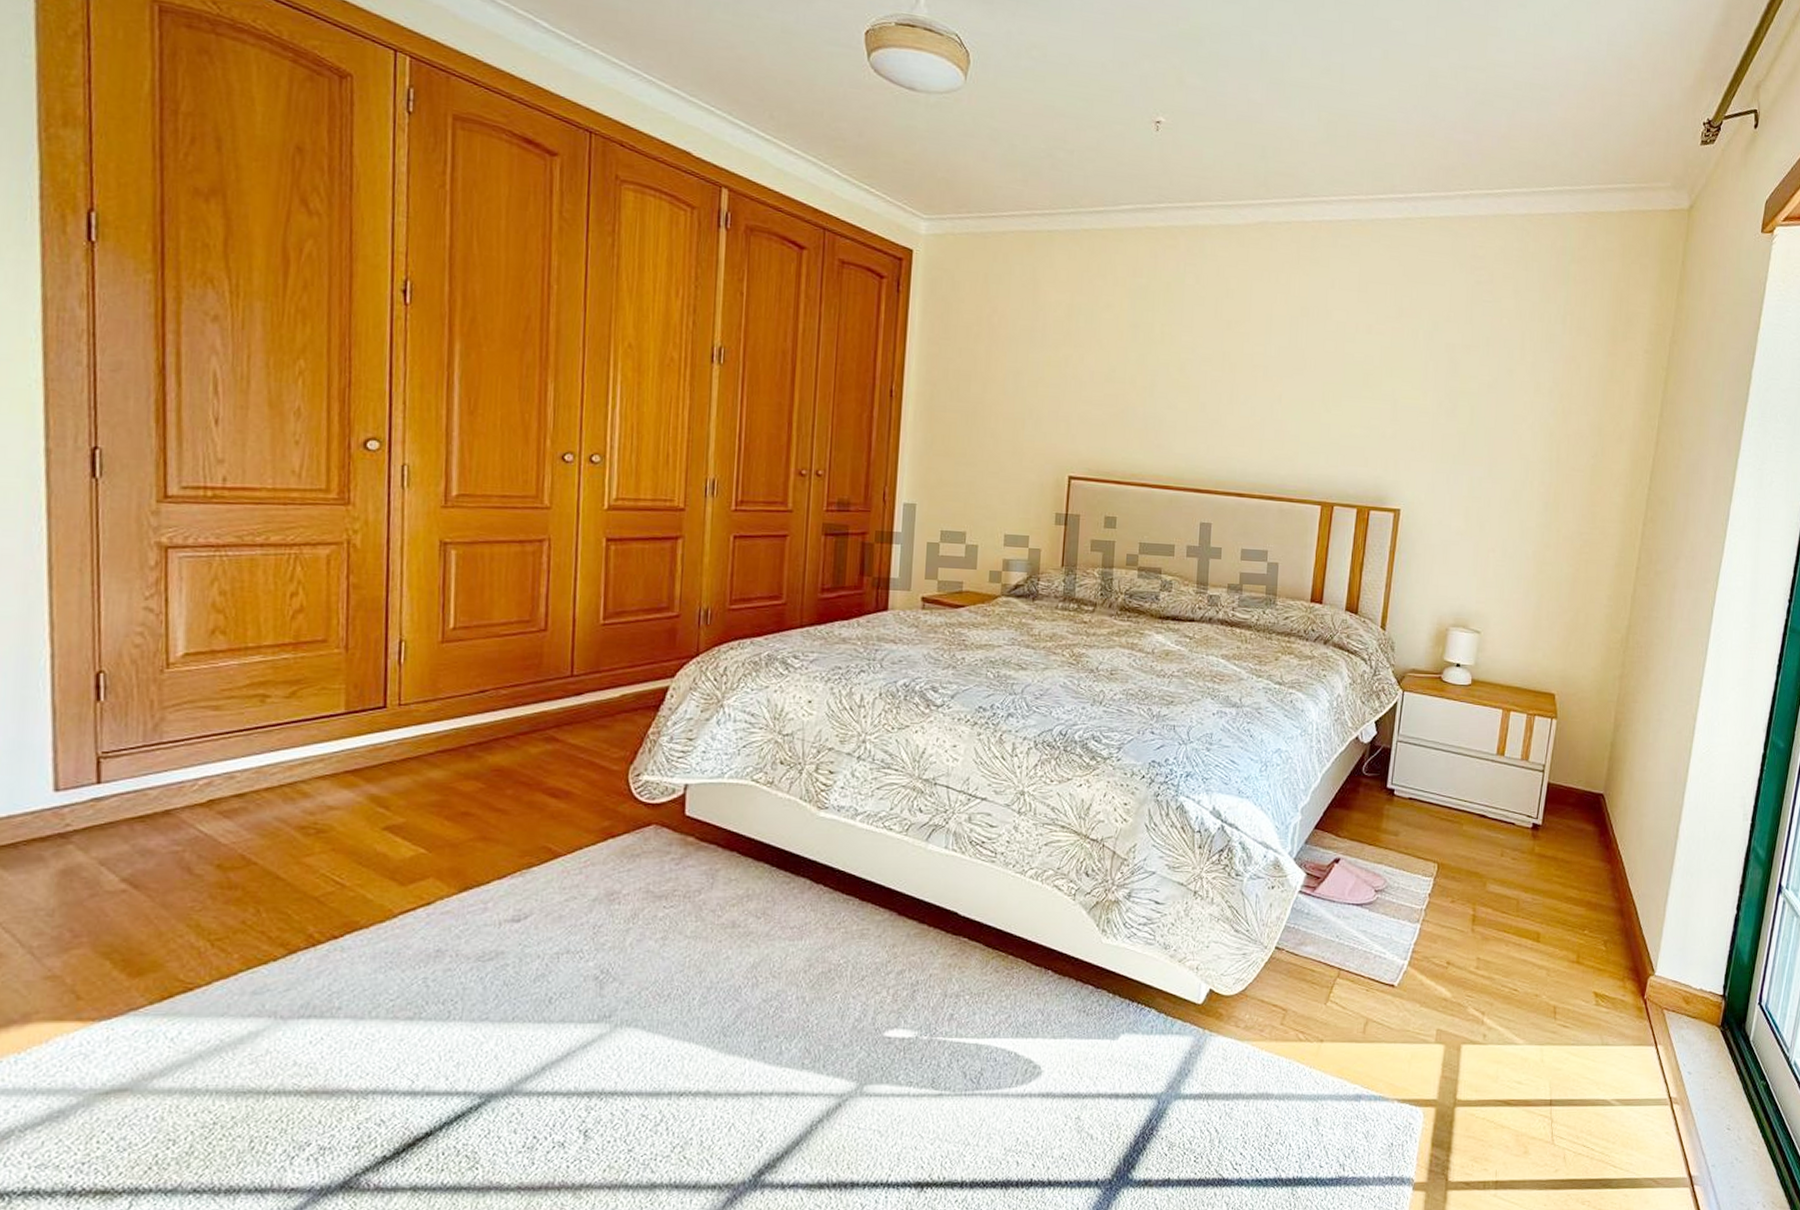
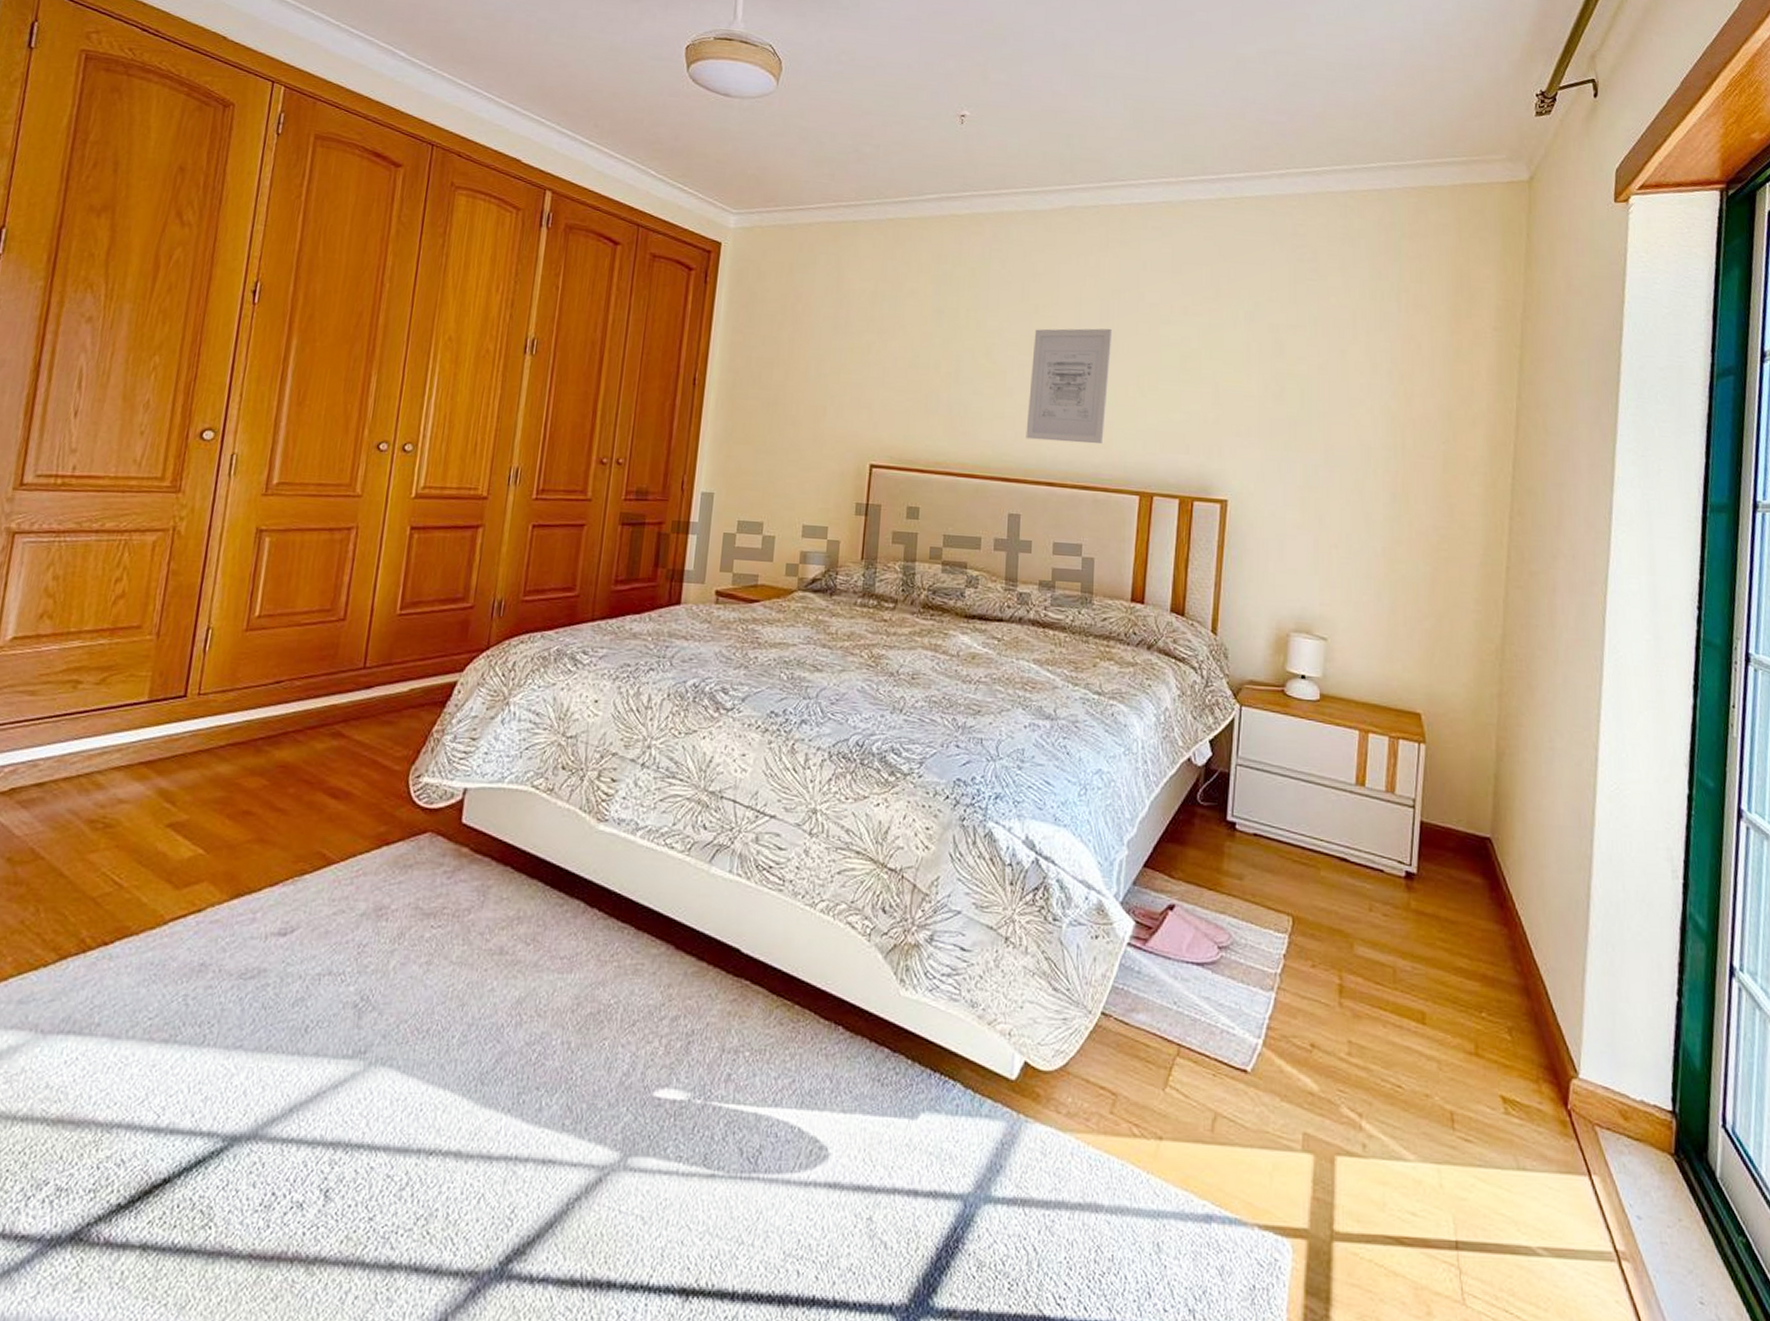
wall art: none [1217,345,1301,458] -> present [1025,328,1113,445]

